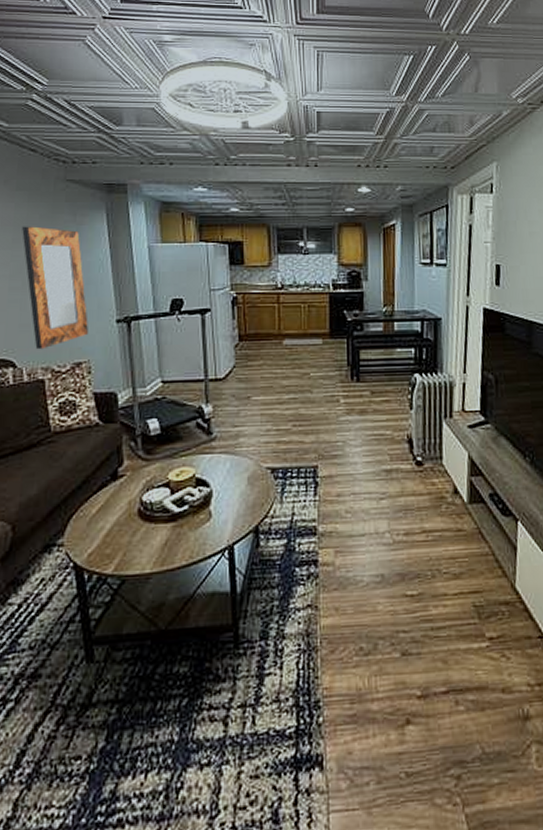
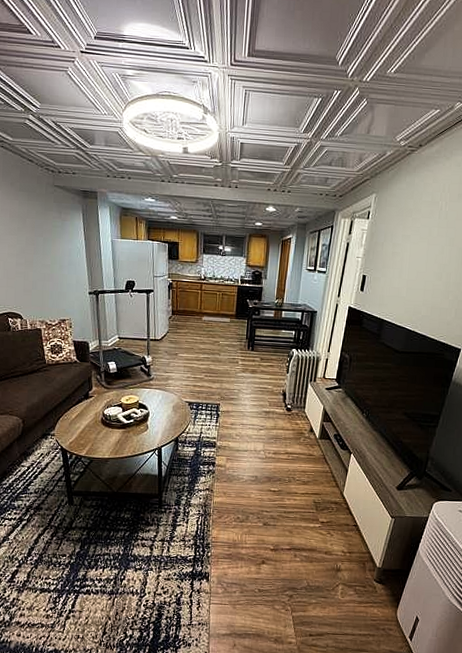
home mirror: present [22,226,88,350] -> none [24,219,70,308]

